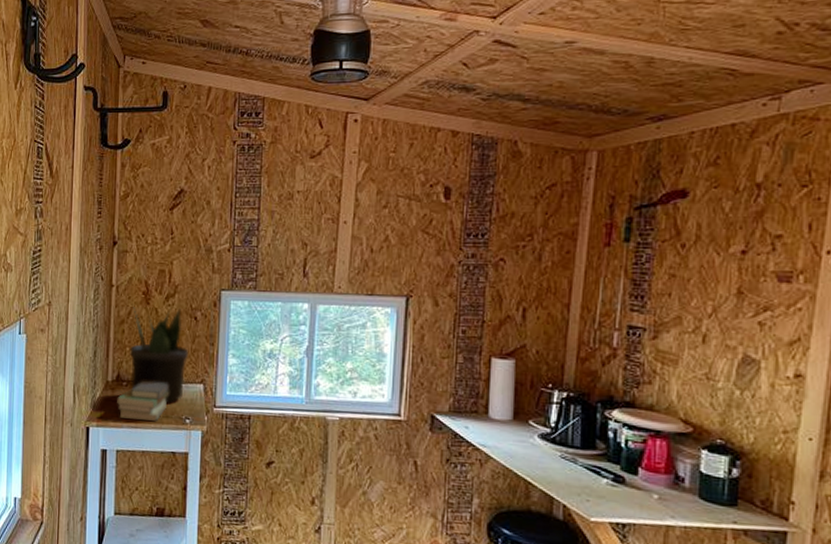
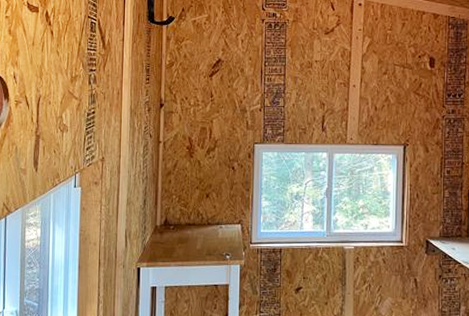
books: present [117,381,169,421] -> none [165,224,211,258]
planter: present [130,307,188,403] -> none [176,159,227,242]

